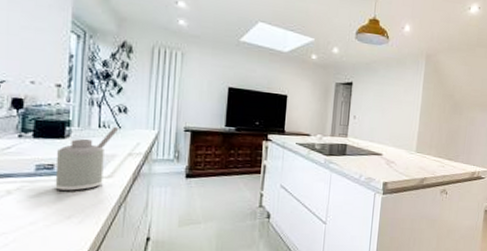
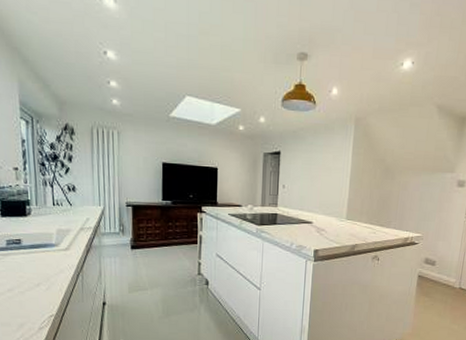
soap dispenser: present [55,126,119,191] -> none [22,204,70,262]

